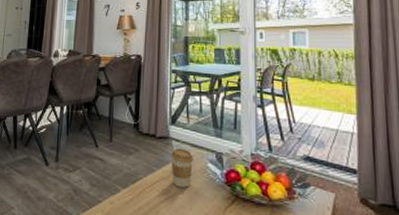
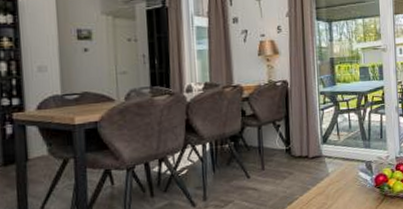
coffee cup: present [171,147,194,188] -> none [324,163,347,199]

